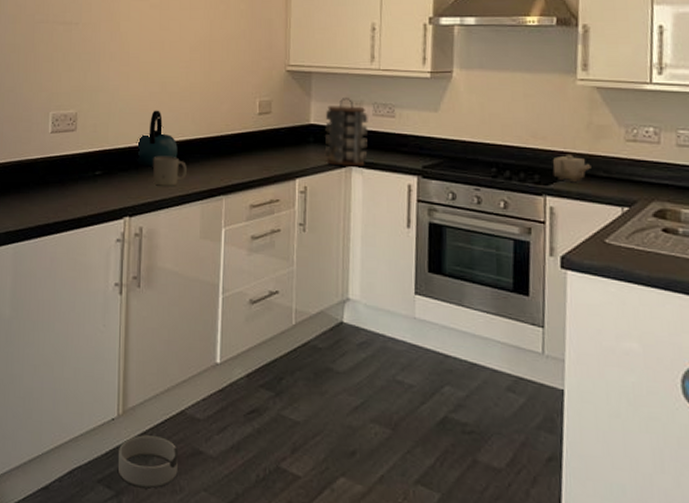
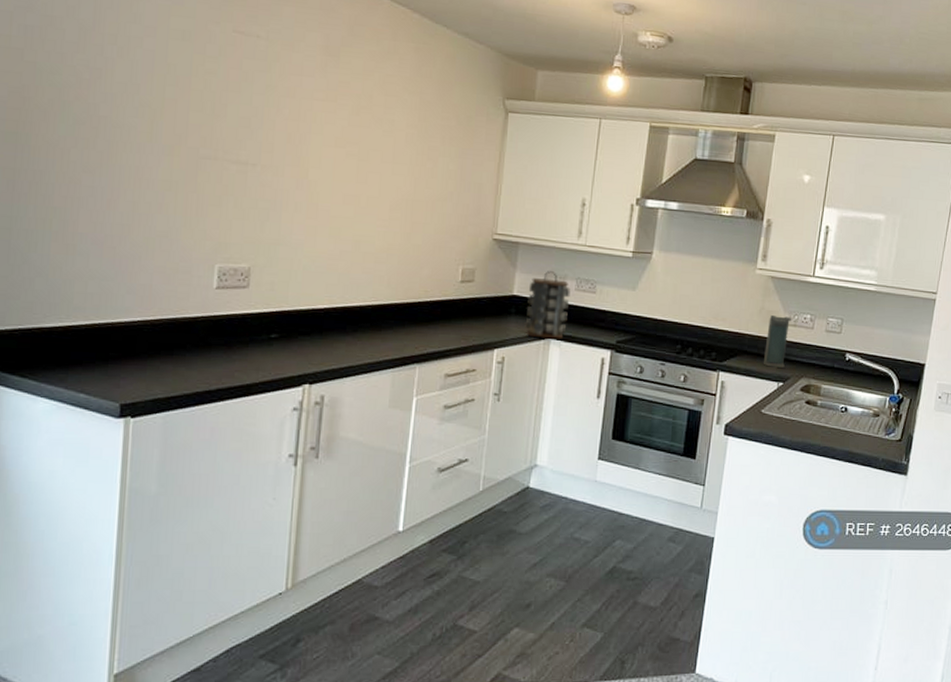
pet bowl: present [117,435,178,489] -> none [283,607,352,658]
kettle: present [136,110,178,169] -> none [320,270,370,333]
mug: present [153,157,187,186] -> none [339,321,379,353]
teapot: present [552,154,591,183] -> none [727,334,759,361]
soap dispenser: none [599,129,630,190] -> present [763,314,792,368]

